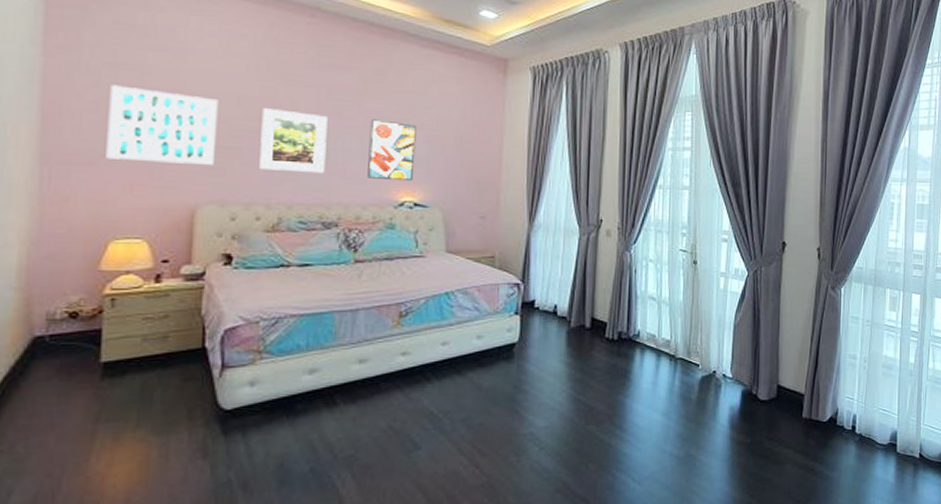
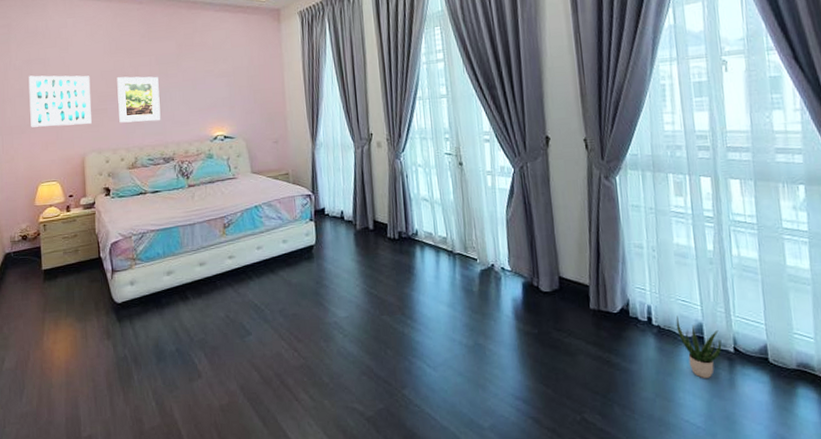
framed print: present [367,119,417,182] -> none [187,73,221,121]
potted plant: none [875,424,910,483] -> present [676,315,722,378]

